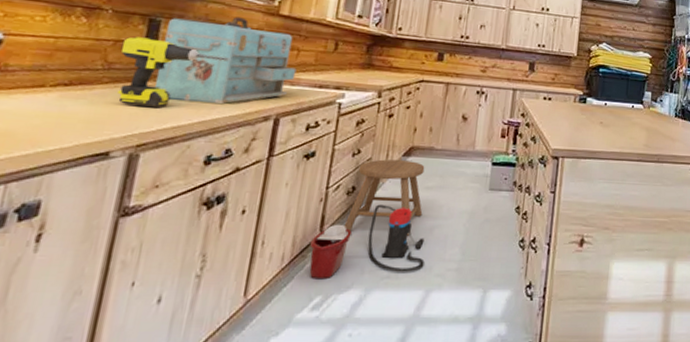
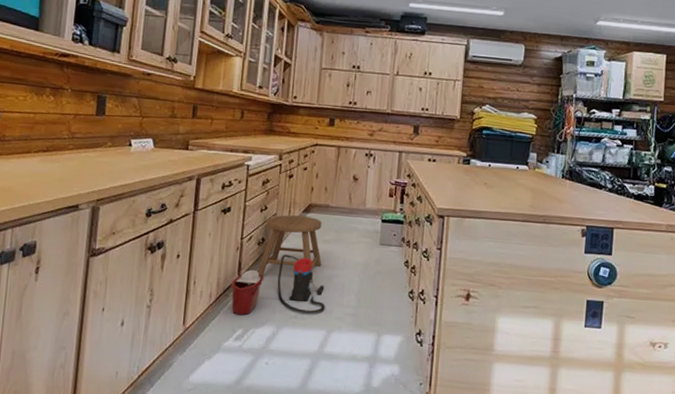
power drill: present [118,36,229,109] -> none [79,111,159,170]
toolbox: present [154,17,297,105] -> none [105,91,212,167]

